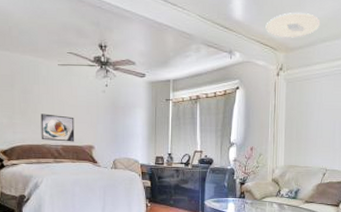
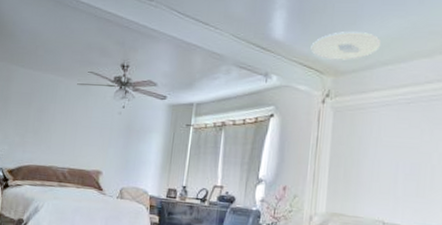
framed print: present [40,113,75,142] -> none [49,133,86,166]

